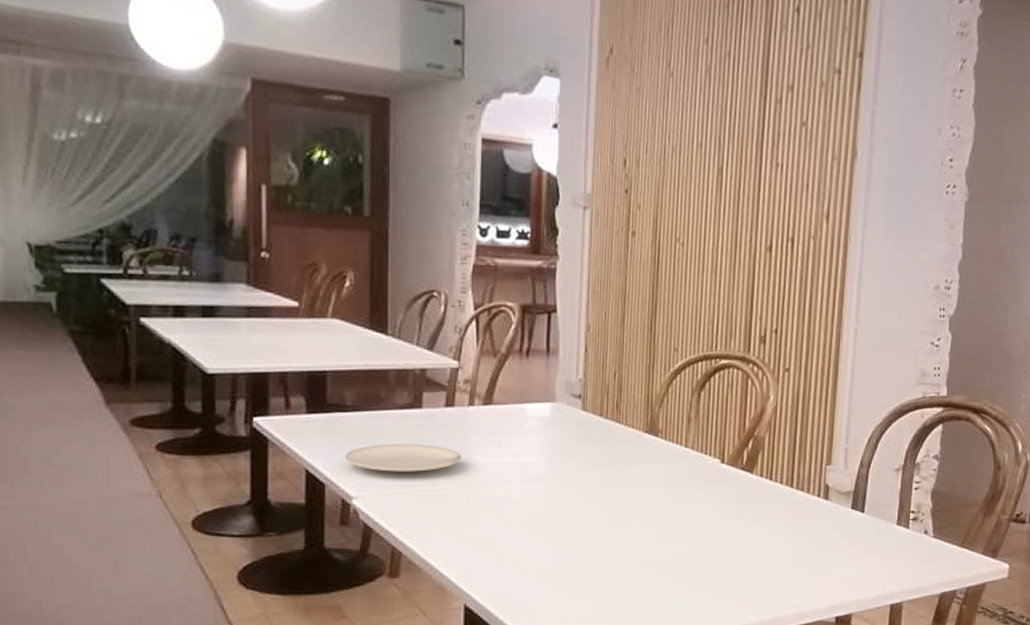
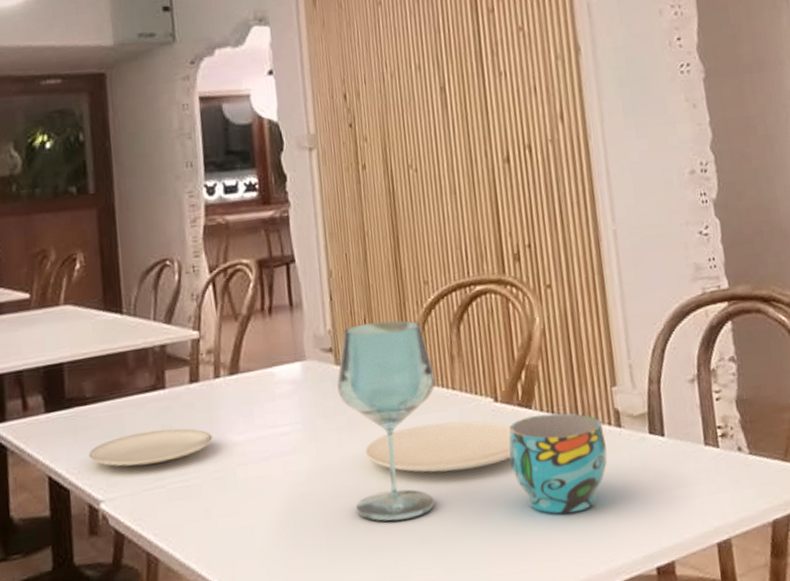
wine glass: none [582,377,672,550] -> present [337,320,436,522]
plate: none [599,473,732,516] -> present [365,421,511,473]
cup: none [726,480,813,563] -> present [508,413,608,514]

